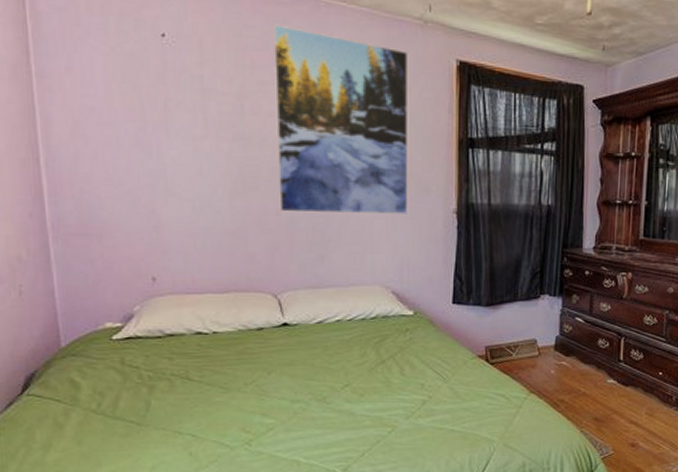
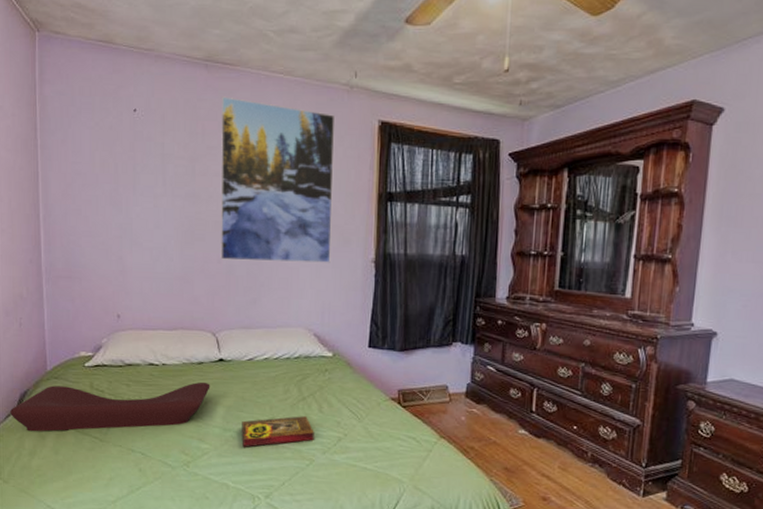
cushion: none [12,350,273,421] -> present [10,381,210,432]
book: none [313,380,396,420] -> present [241,416,314,448]

